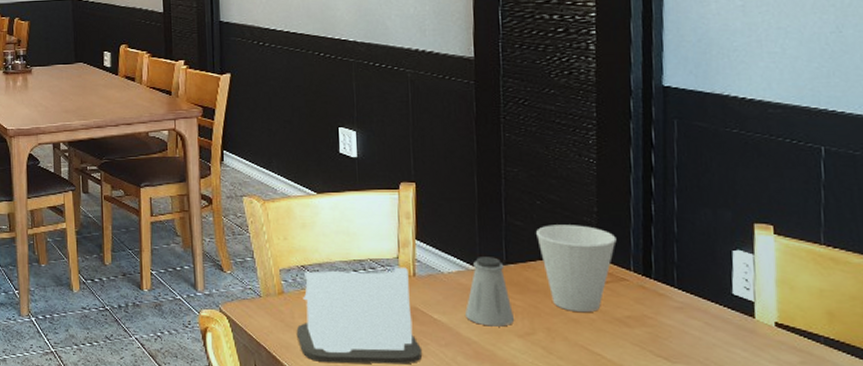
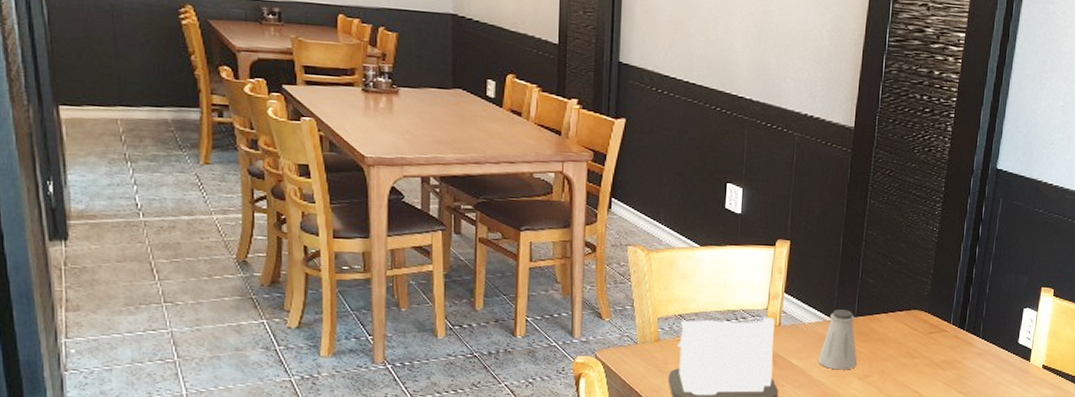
cup: present [535,225,617,313] -> none [883,283,944,358]

